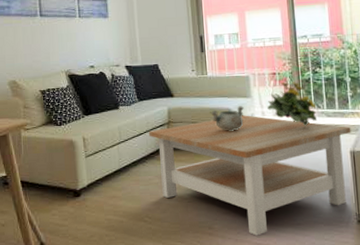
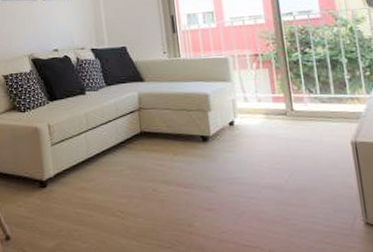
coffee table: present [148,115,351,236] -> none [117,101,352,236]
decorative bowl: present [210,106,244,131] -> none [185,91,224,119]
flowering plant: present [267,82,318,126] -> none [250,64,310,113]

